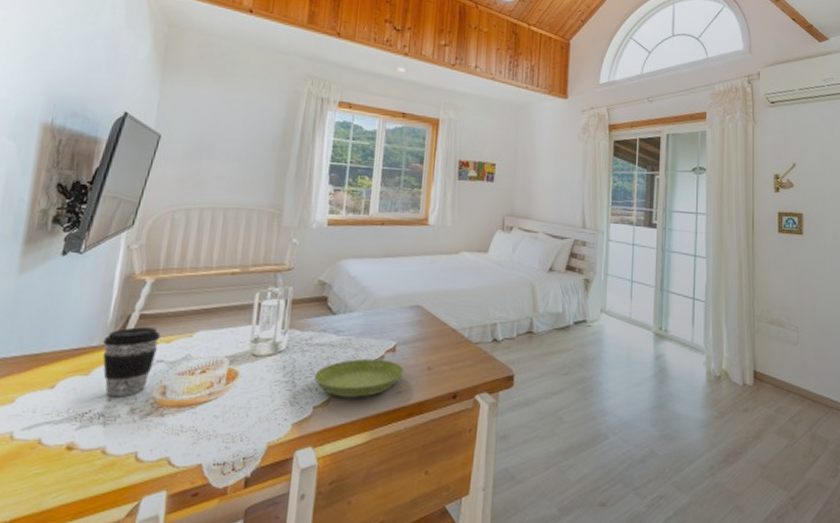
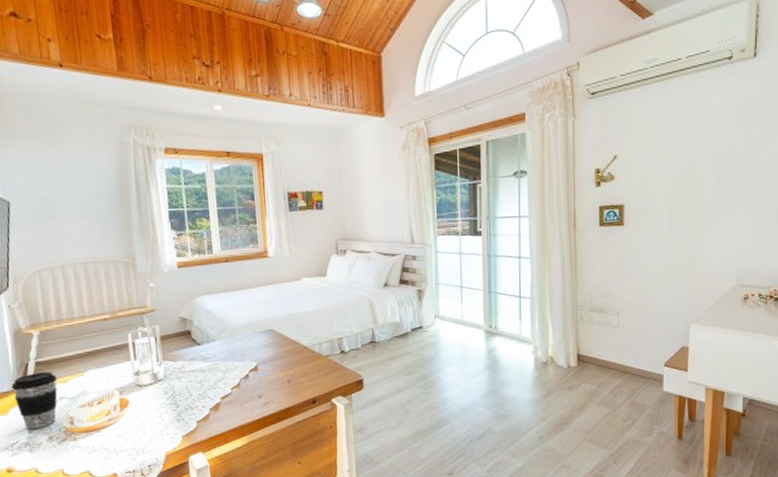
saucer: present [314,358,404,398] -> none [192,377,267,412]

